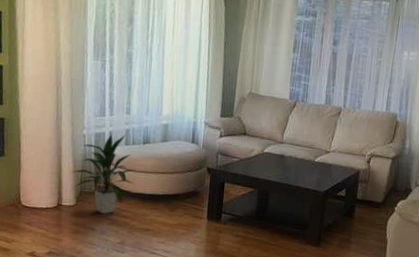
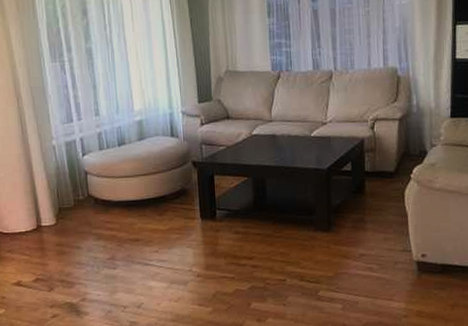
indoor plant: present [71,134,135,214] -> none [46,139,114,229]

